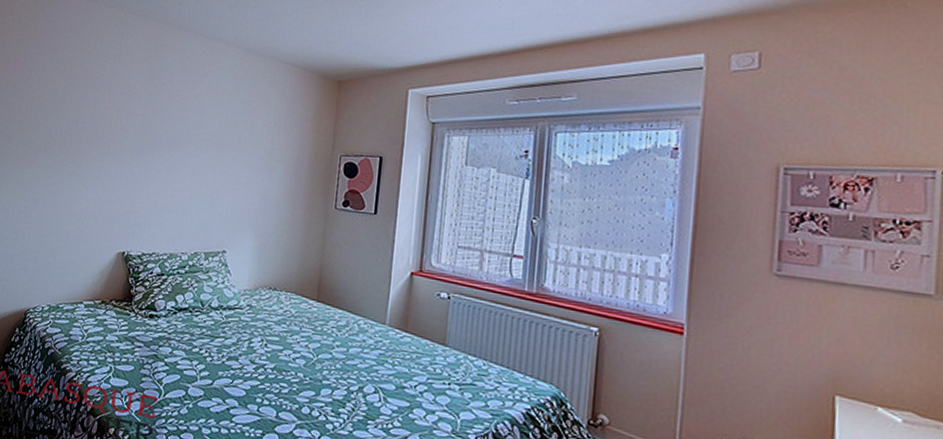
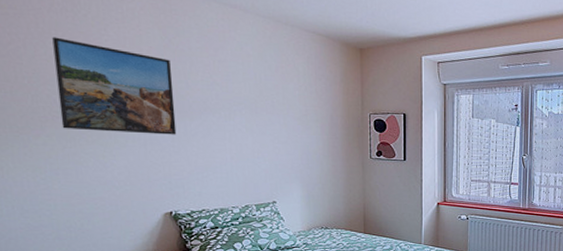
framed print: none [50,72,152,170] -> present [52,37,177,135]

